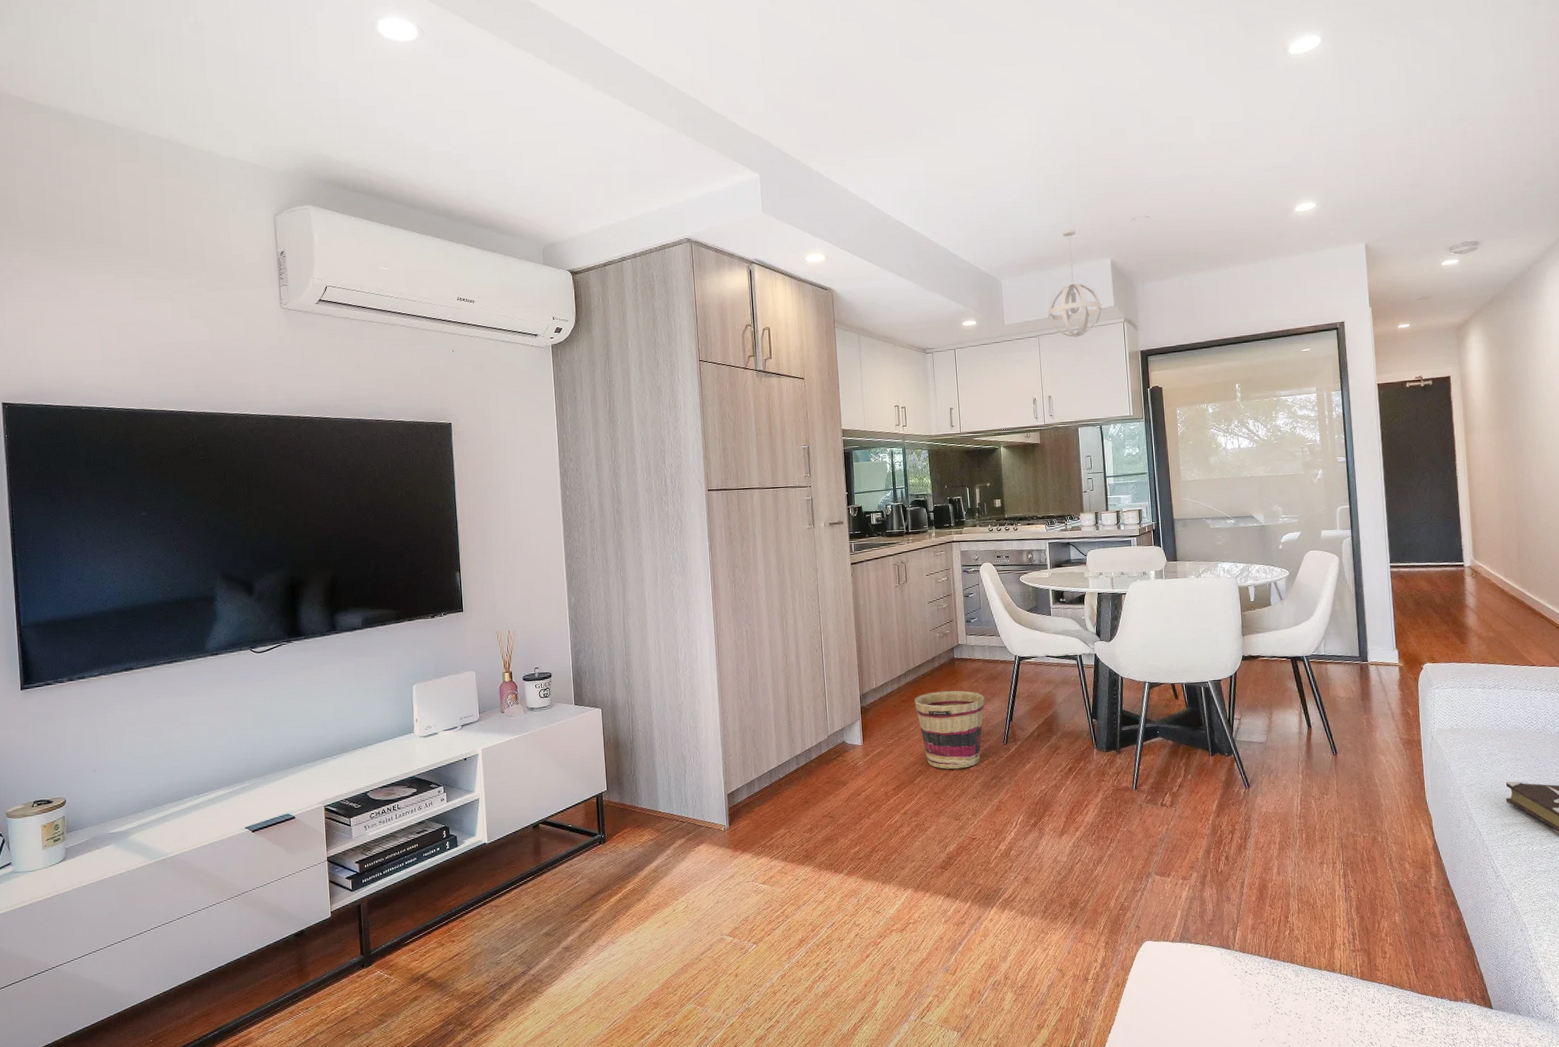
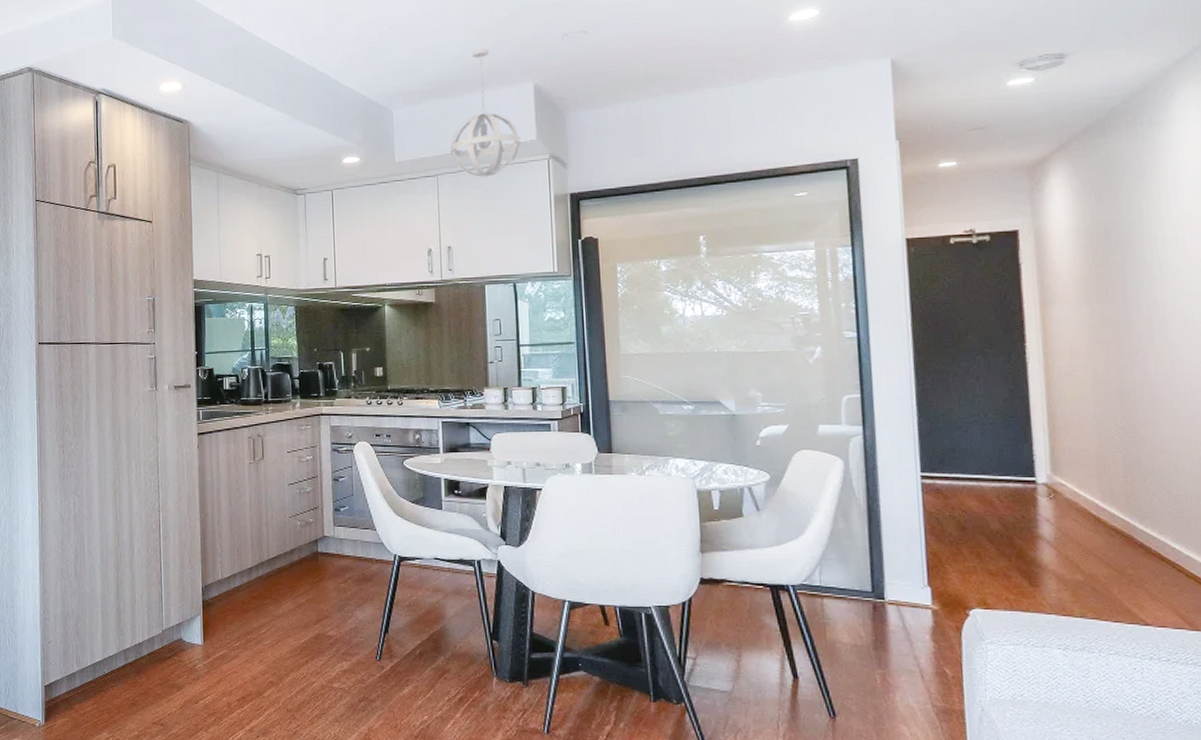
basket: present [914,690,985,769] -> none [267,590,354,685]

